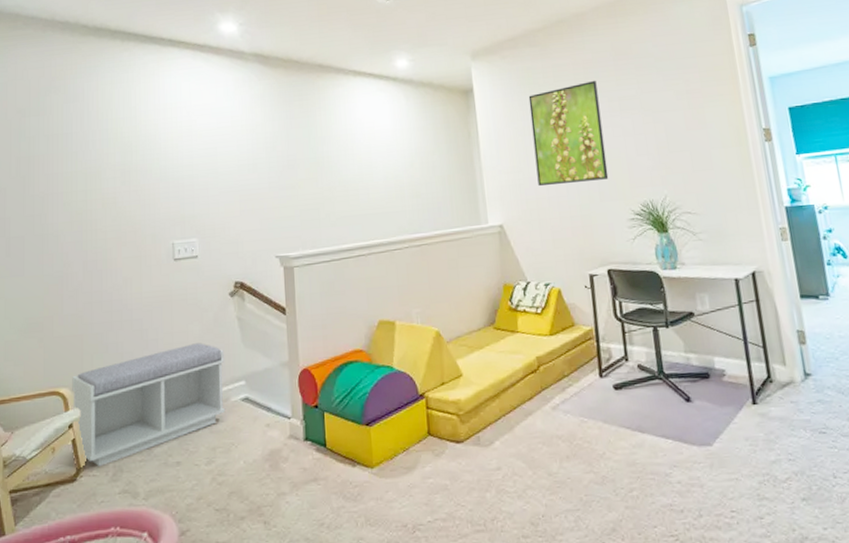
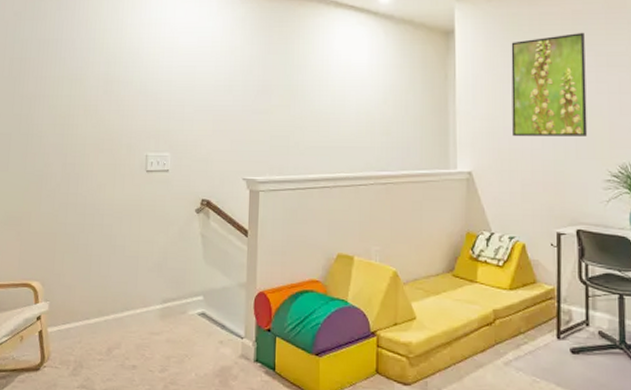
bench: present [72,343,226,467] -> none [42,254,185,360]

